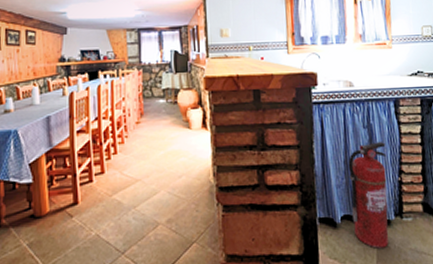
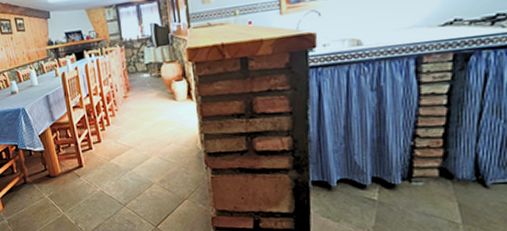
fire extinguisher: present [348,142,389,249] -> none [348,105,399,210]

